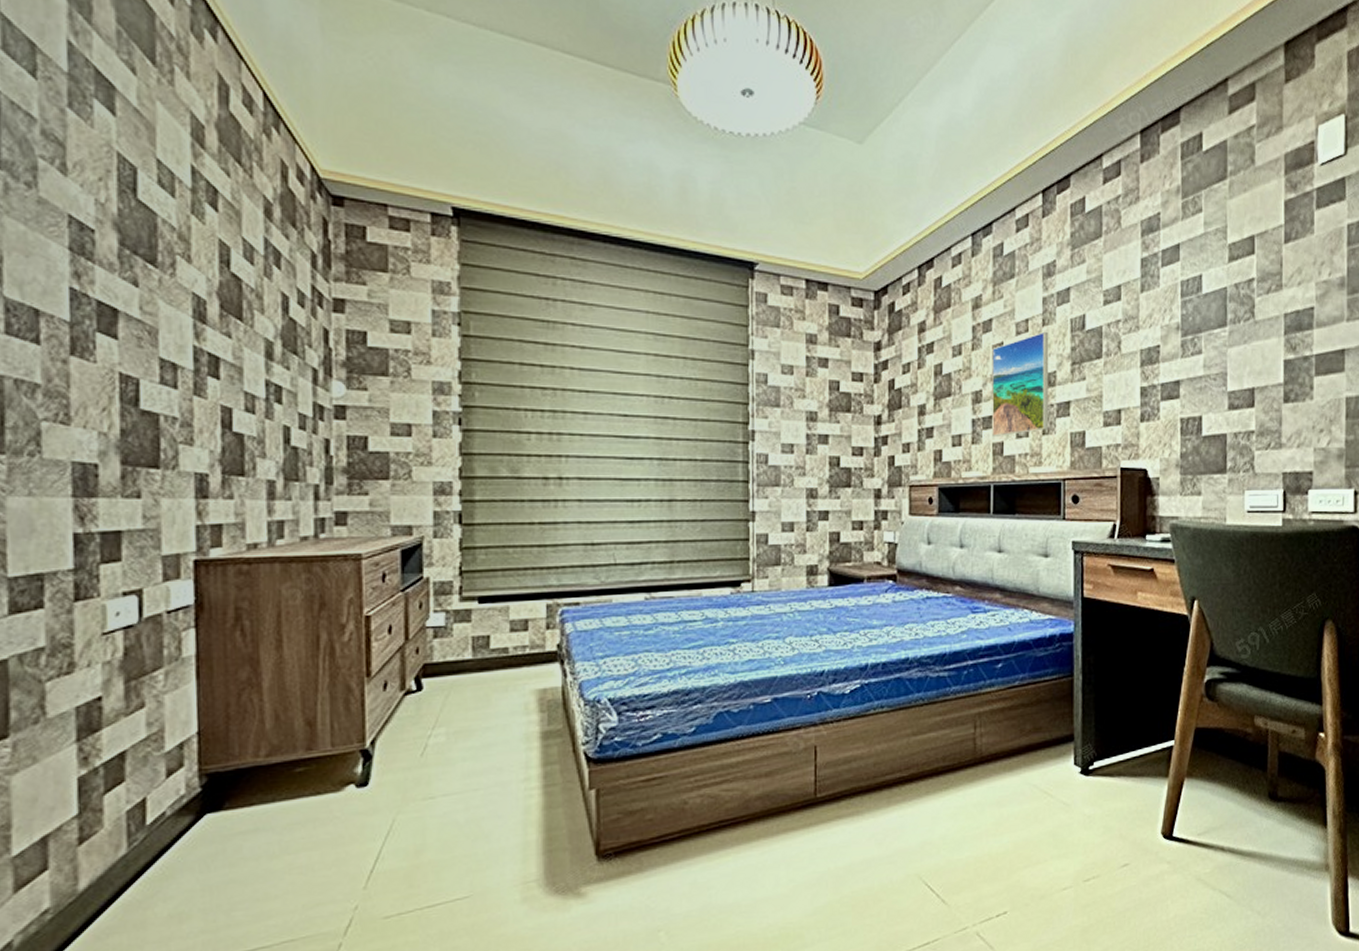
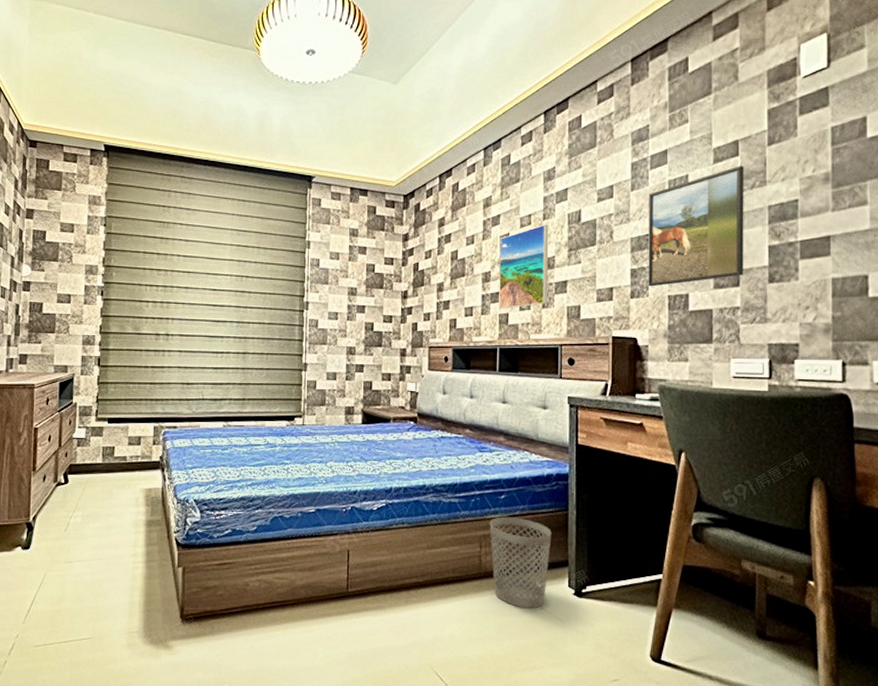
wastebasket: none [984,689,1055,795] -> present [489,517,552,609]
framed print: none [1159,266,1260,408] -> present [648,166,744,287]

